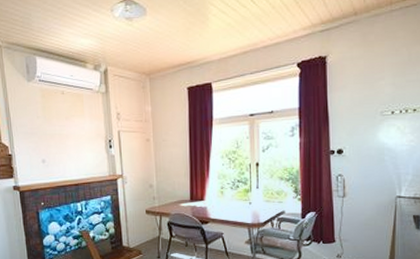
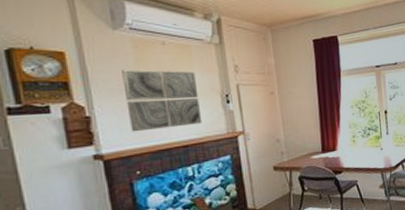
wall art: none [33,115,90,169] -> present [122,68,202,132]

